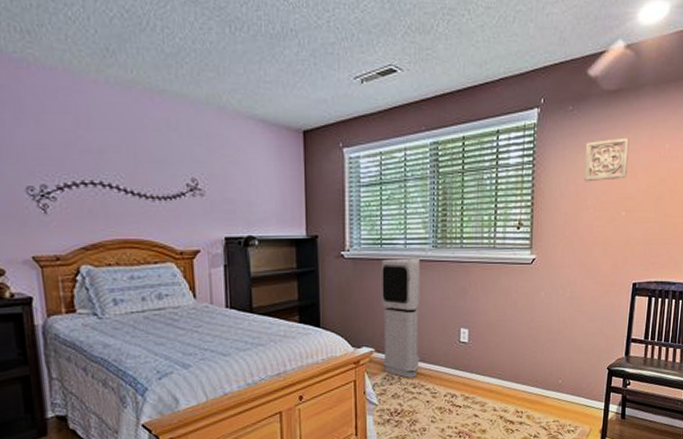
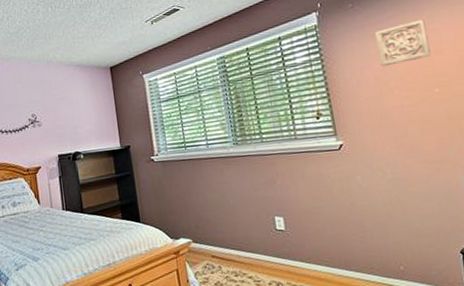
air purifier: present [382,258,421,378] -> none [188,155,238,267]

